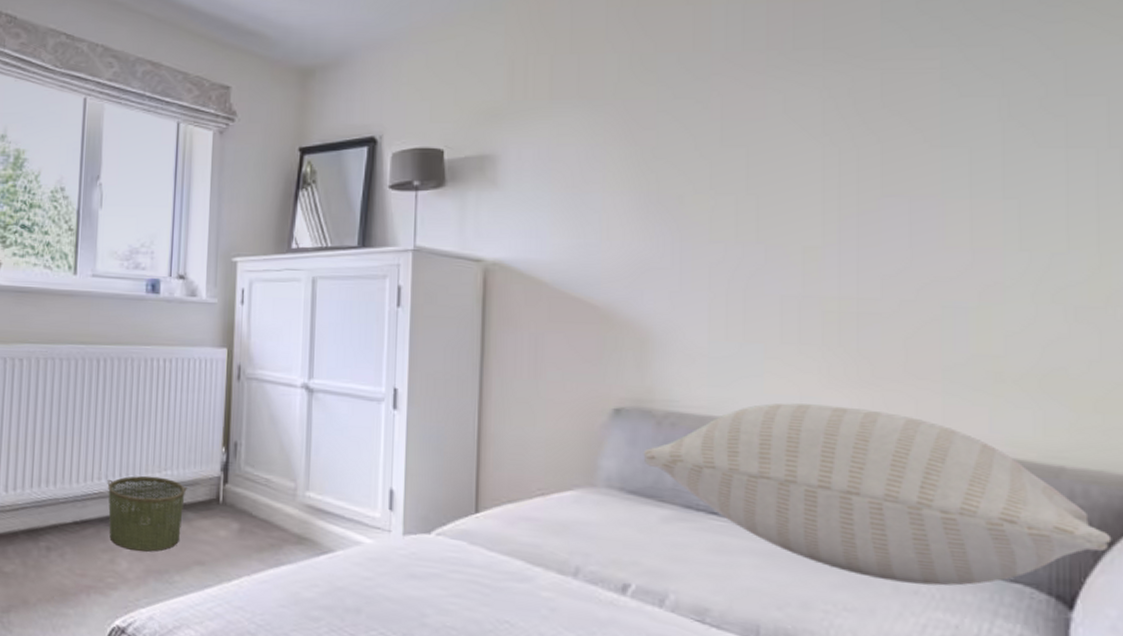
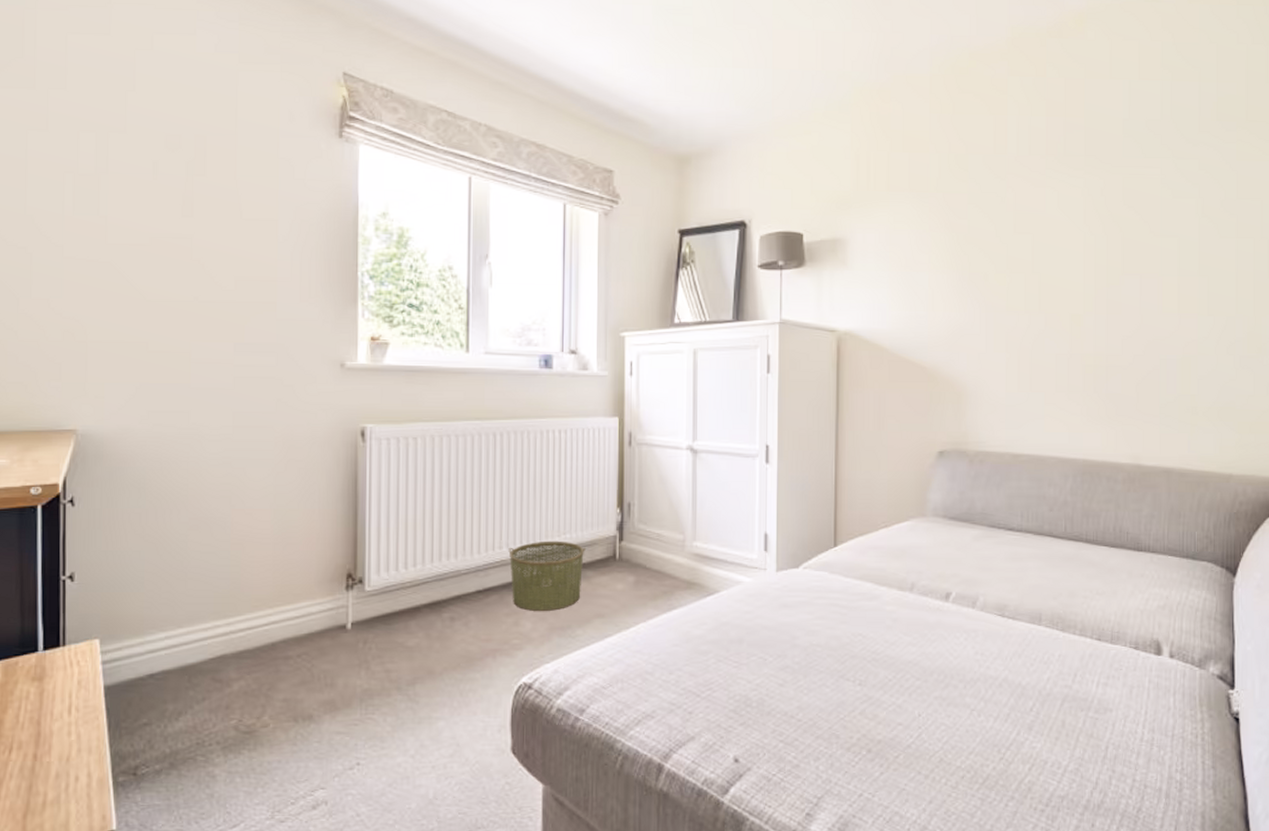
pillow: present [643,402,1112,586] -> none [960,439,1259,569]

